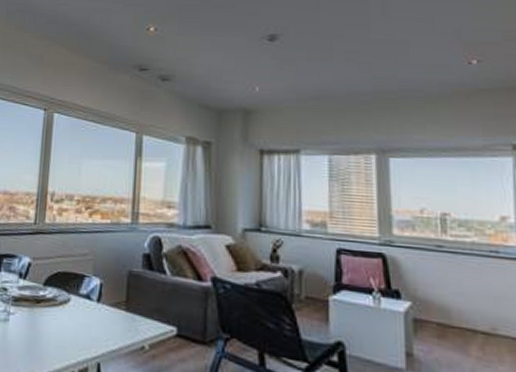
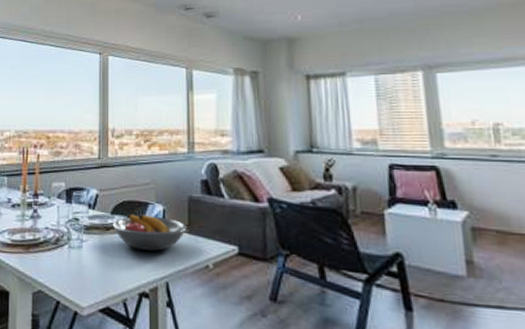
fruit bowl: none [43,286,124,328] -> present [112,213,186,251]

